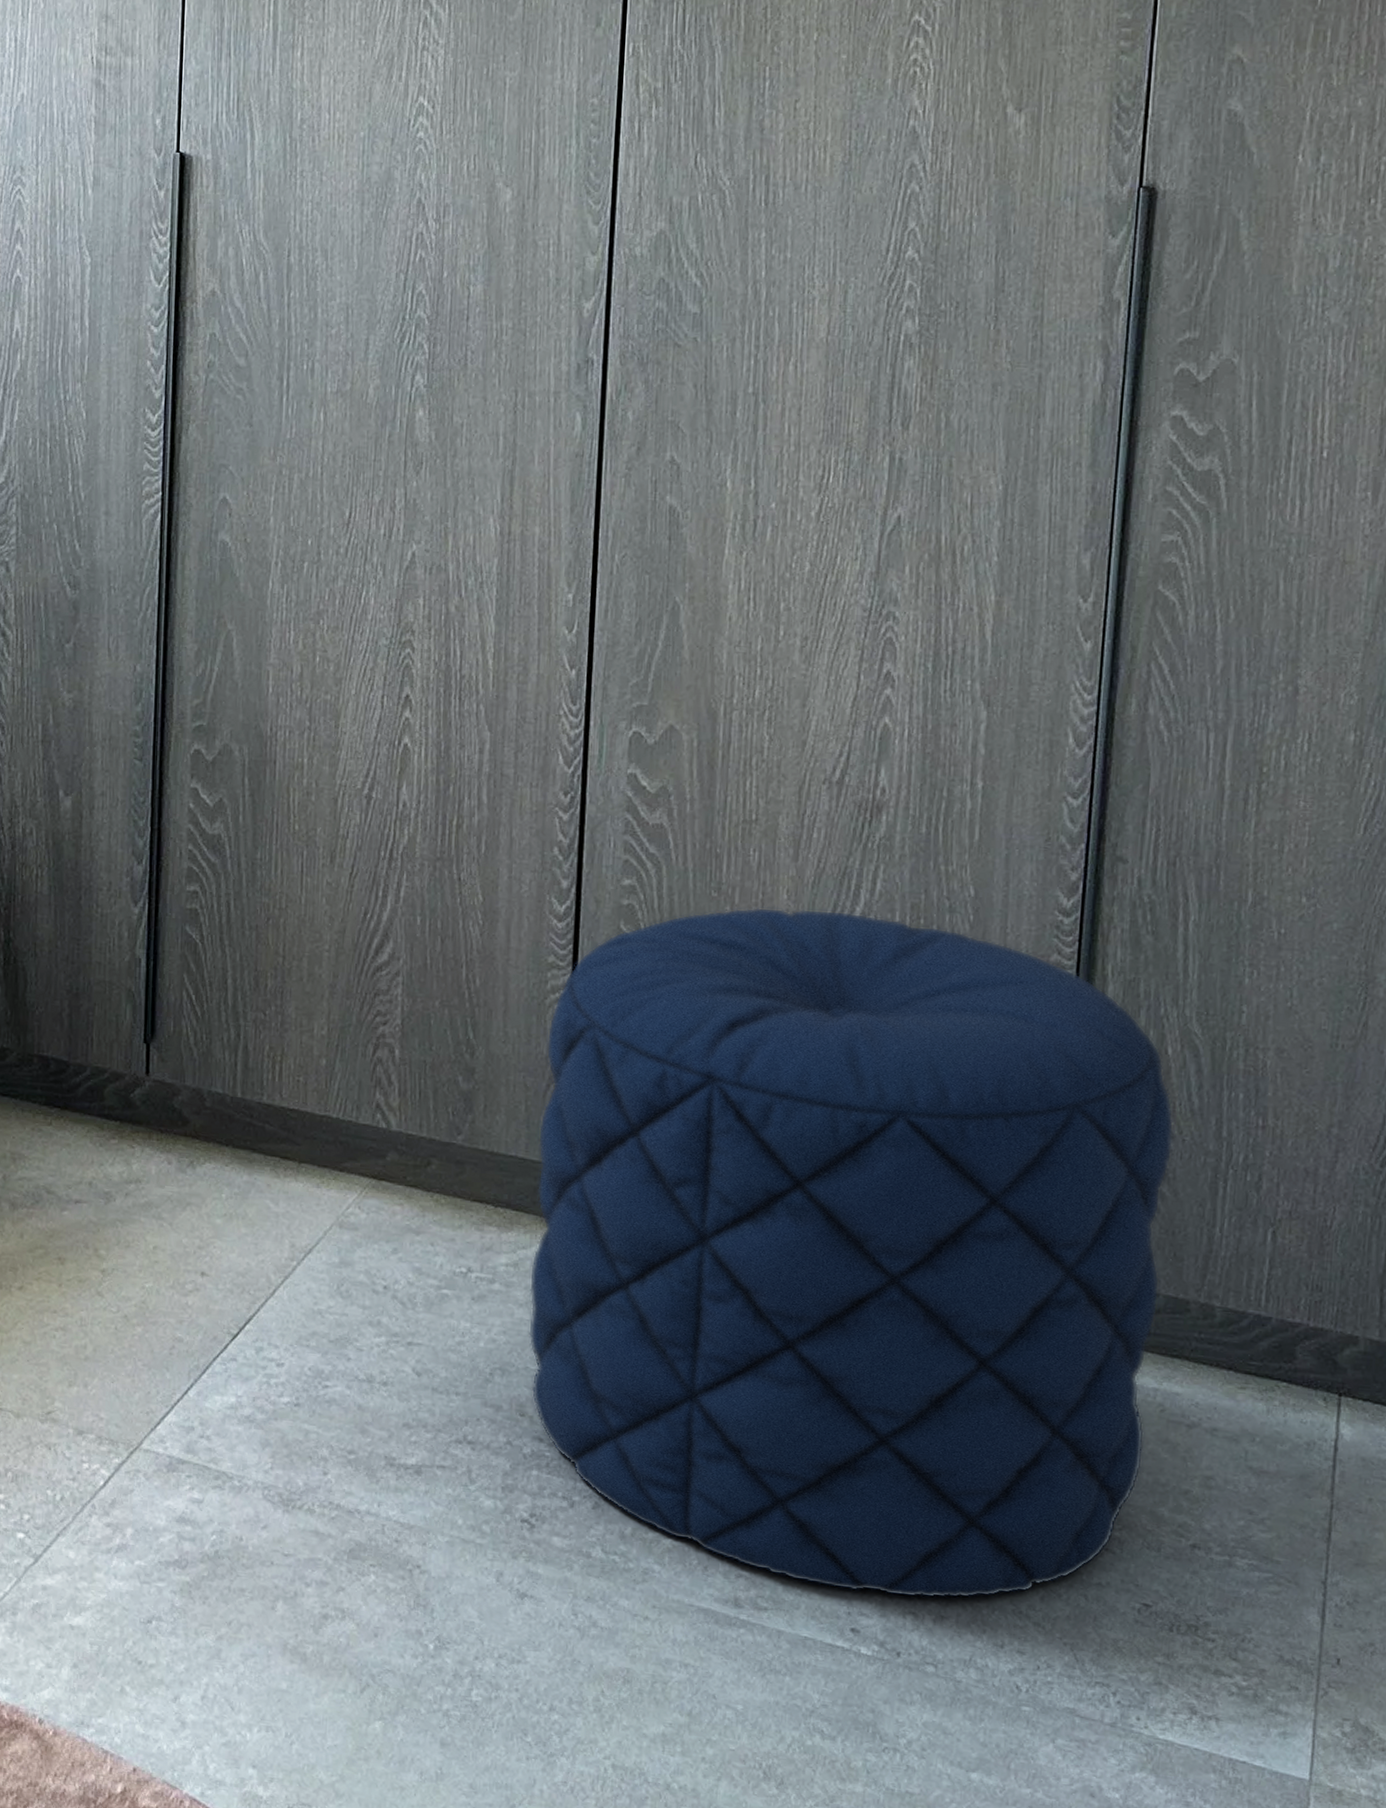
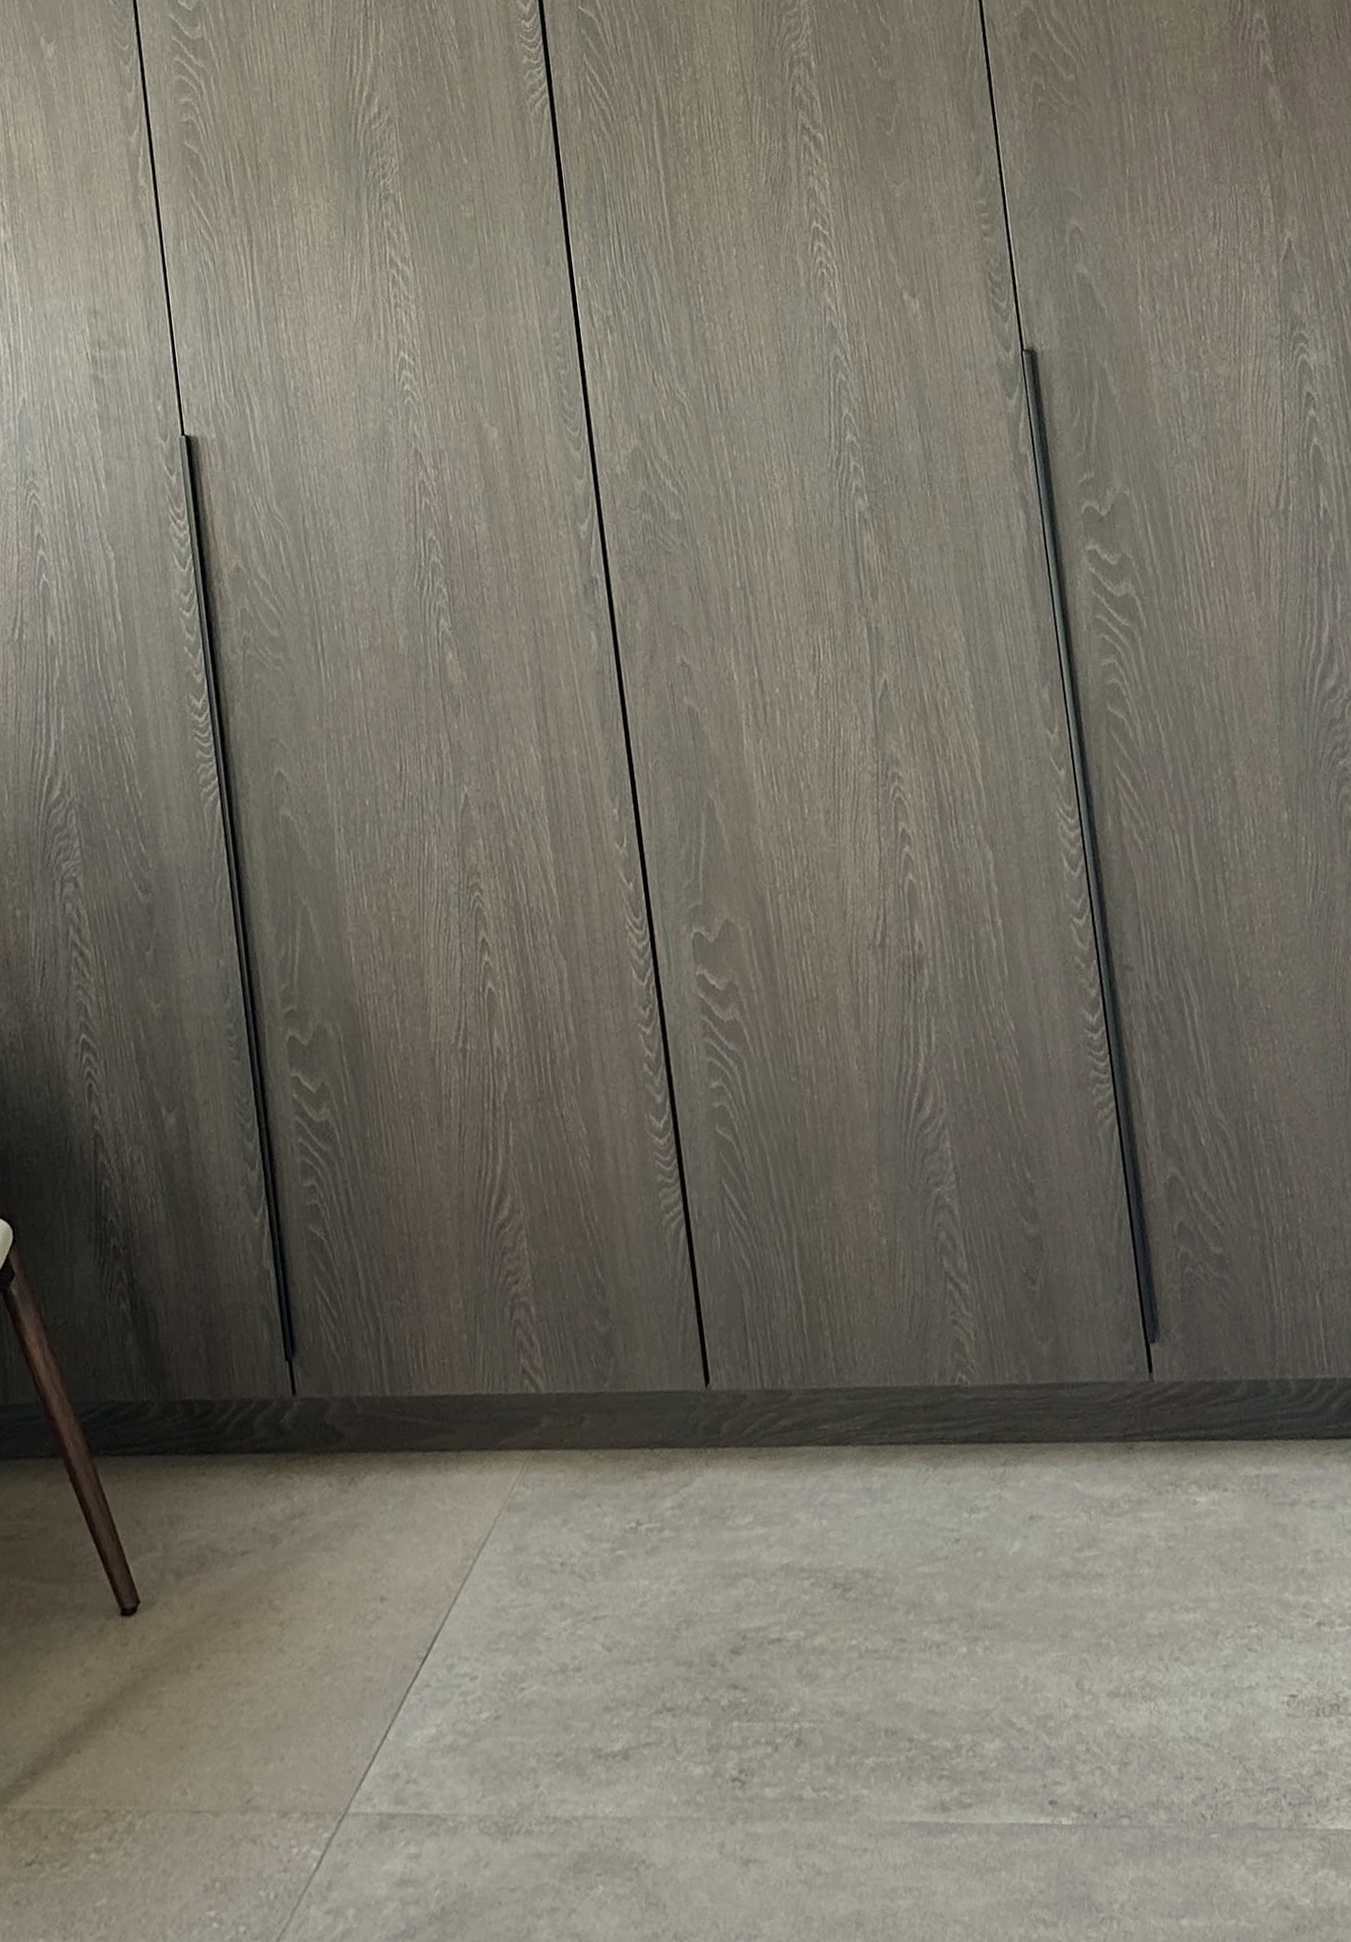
pouf: present [528,907,1175,1599] -> none [668,1067,1262,1767]

